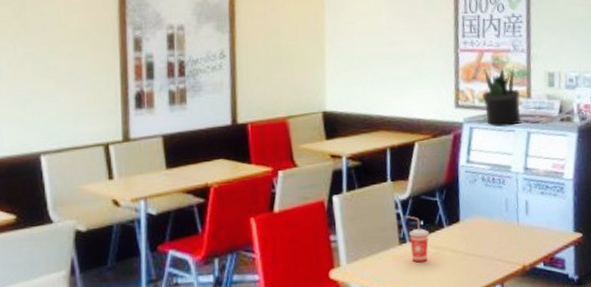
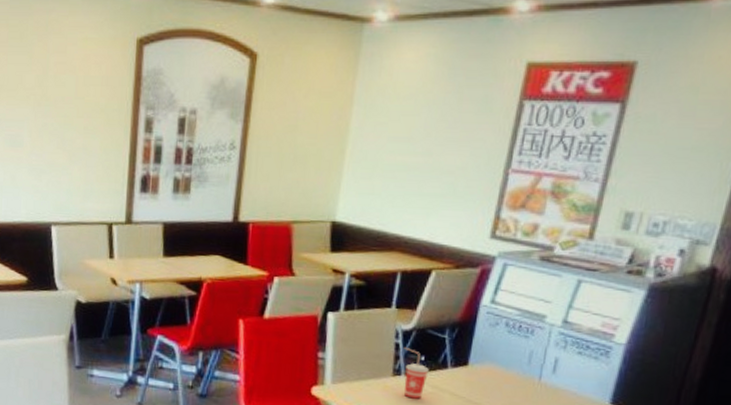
planter: present [483,66,522,128] -> none [528,193,581,270]

